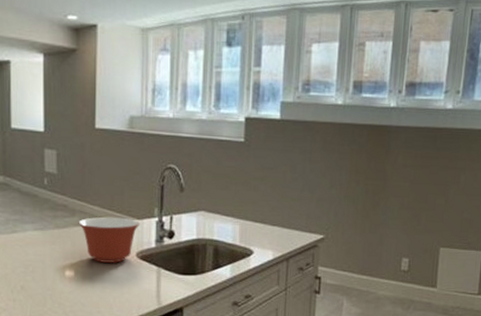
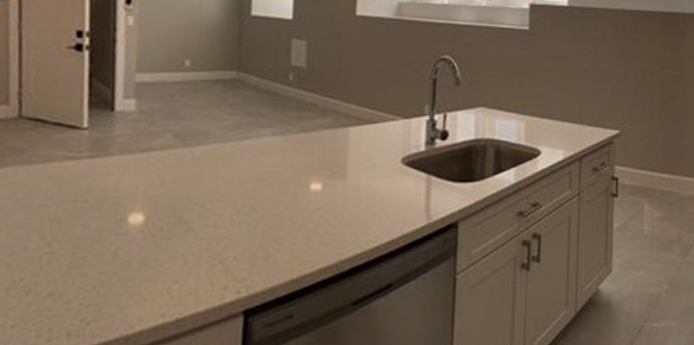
mixing bowl: present [78,217,141,263] -> none [330,116,408,172]

